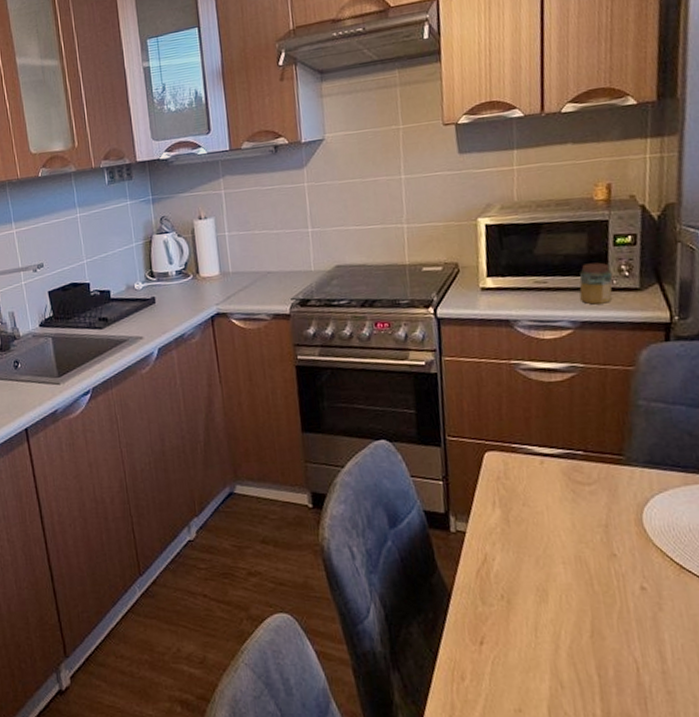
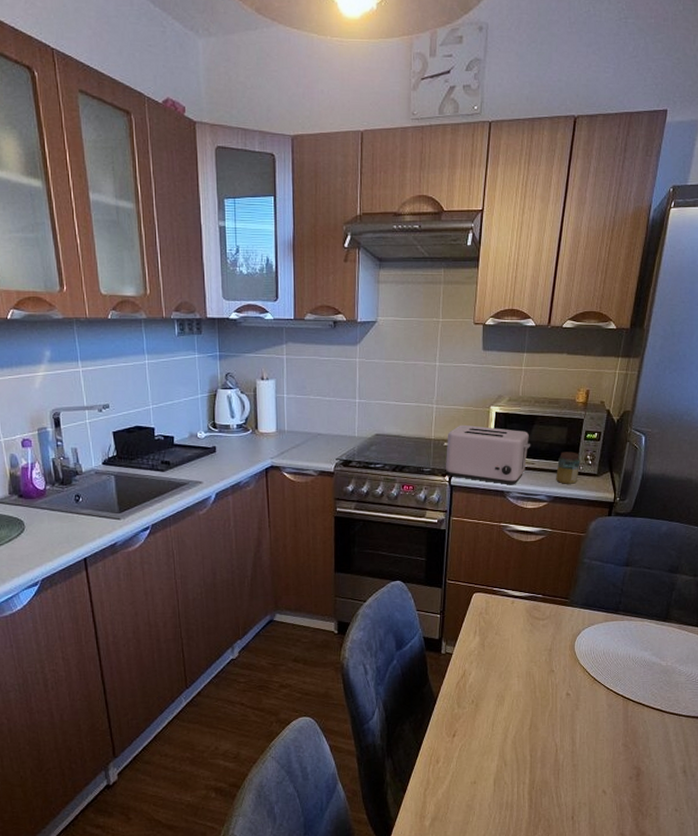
toaster: none [425,243,540,312] -> present [445,424,531,484]

